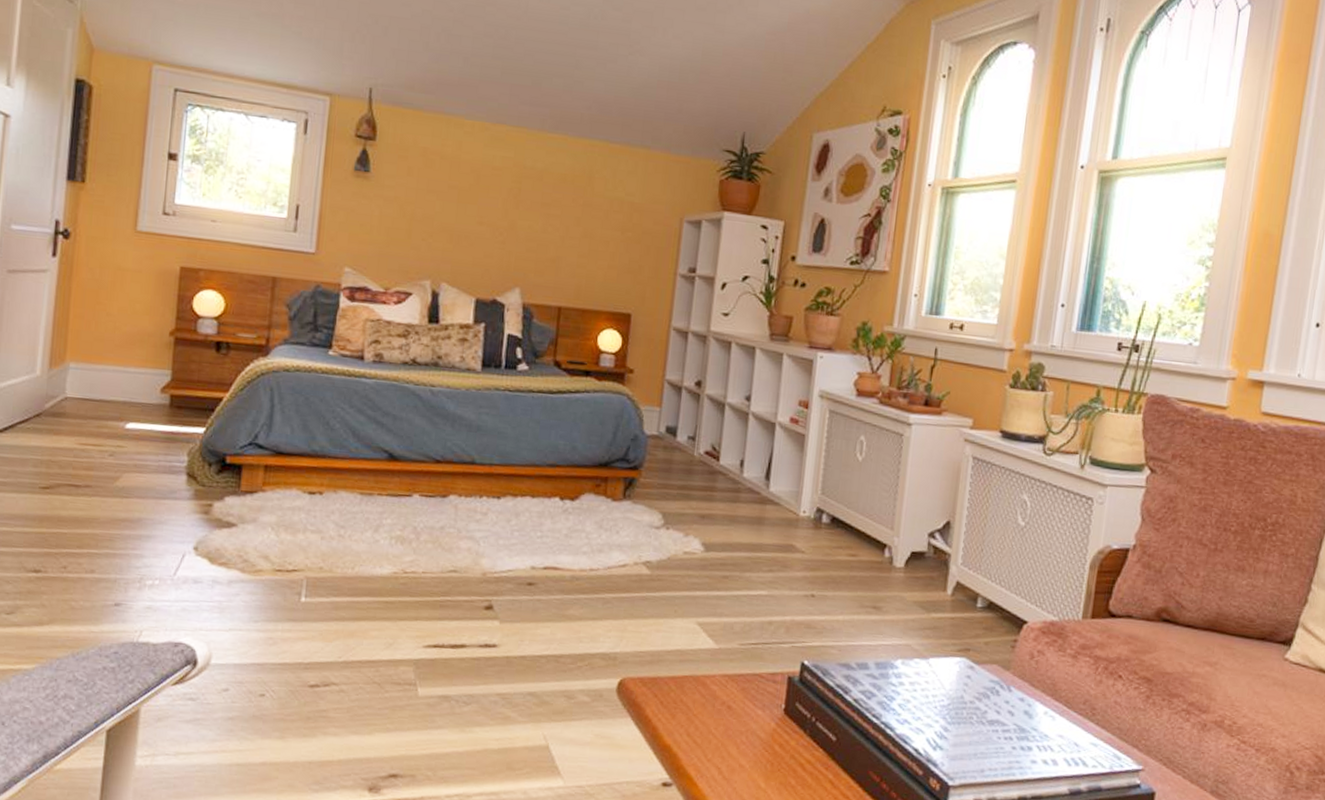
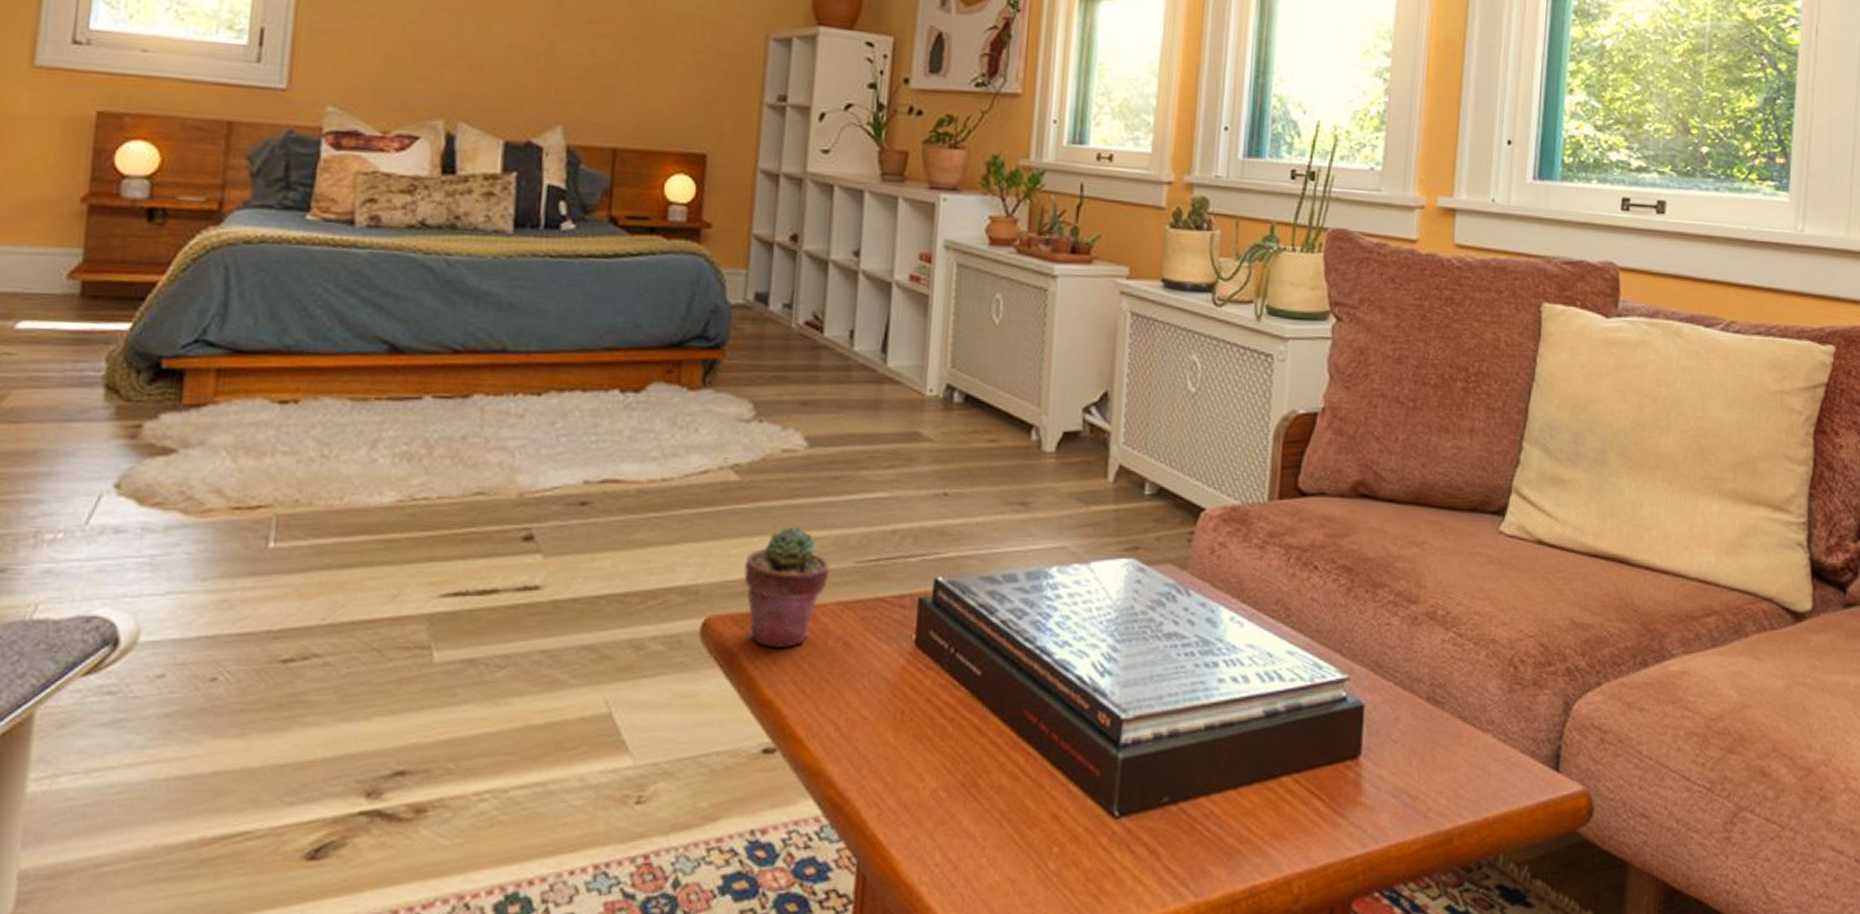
potted succulent: none [651,613,719,707] -> present [744,526,830,647]

